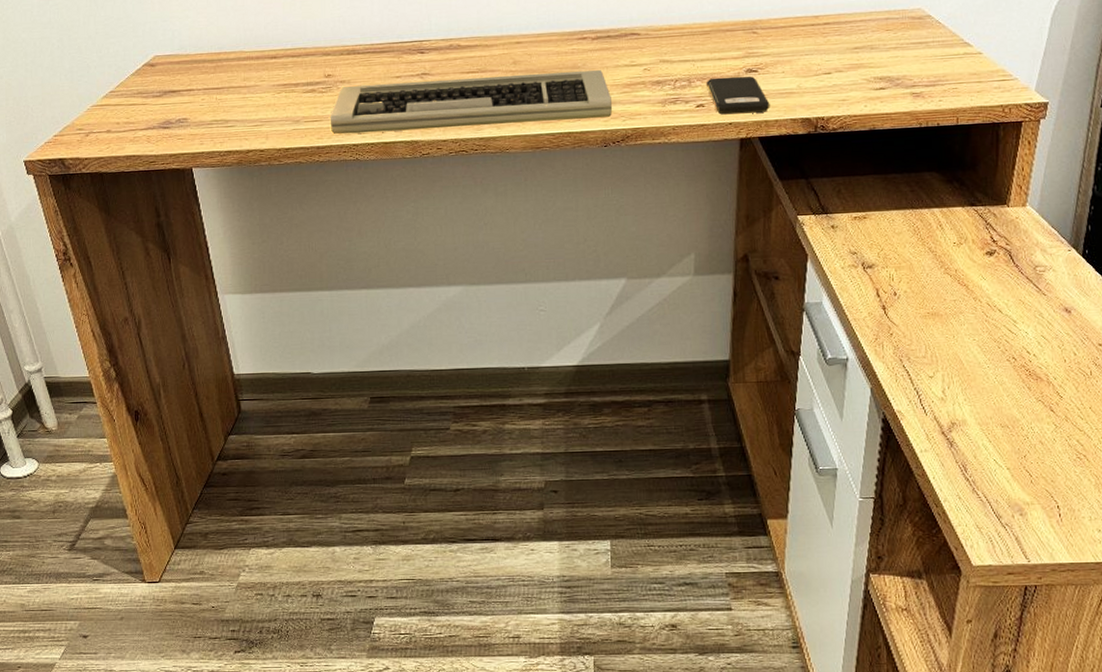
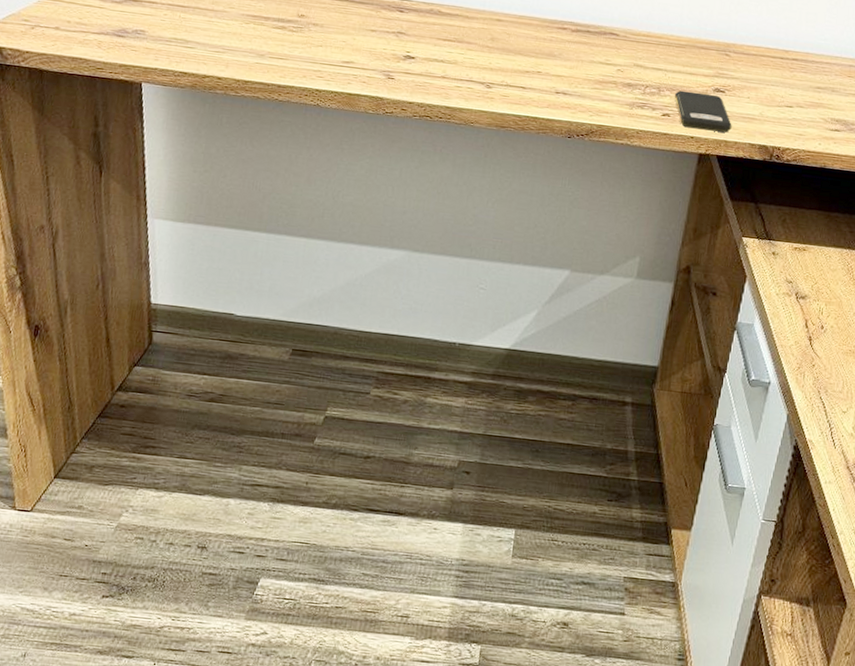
computer keyboard: present [330,70,612,135] -> none [295,30,582,110]

